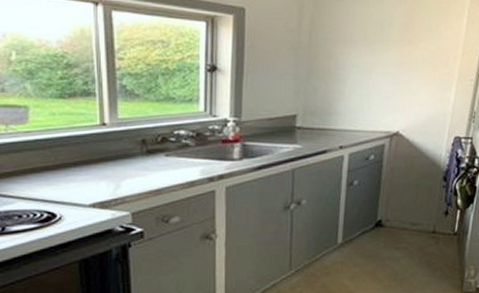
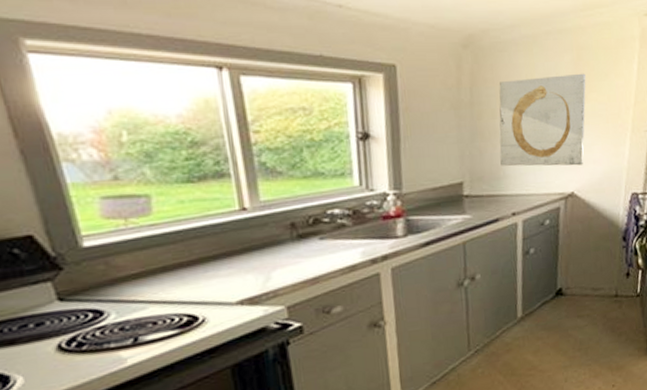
wall art: none [332,24,417,108] -> present [499,73,586,167]

